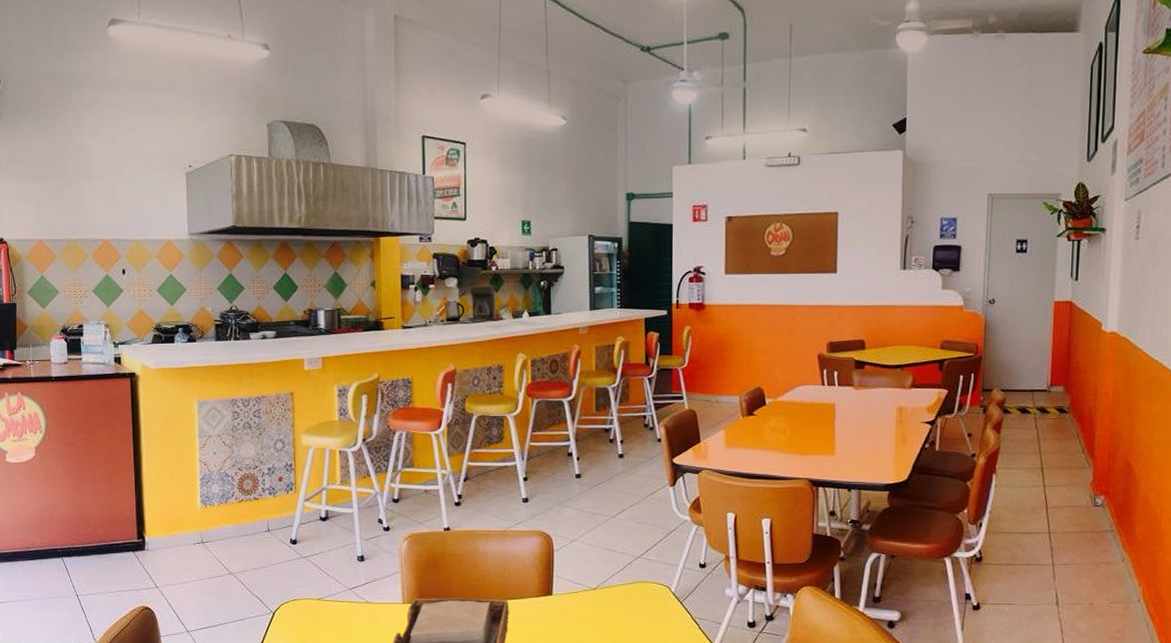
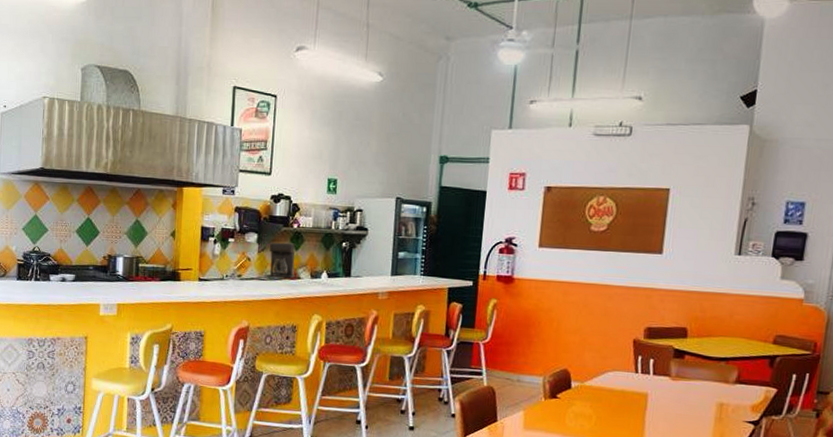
kettle: present [444,300,465,323] -> none [242,256,263,279]

